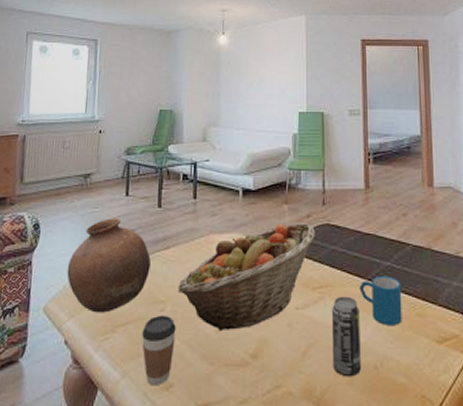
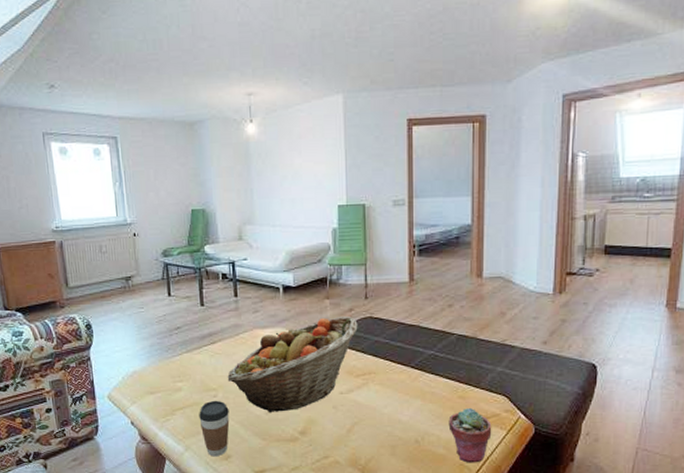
pottery: present [67,218,152,313] -> none [123,317,201,400]
beverage can: present [331,296,361,377] -> none [374,382,403,449]
mug: present [359,275,402,325] -> none [402,362,444,406]
potted succulent: none [407,327,453,395] -> present [448,407,492,463]

